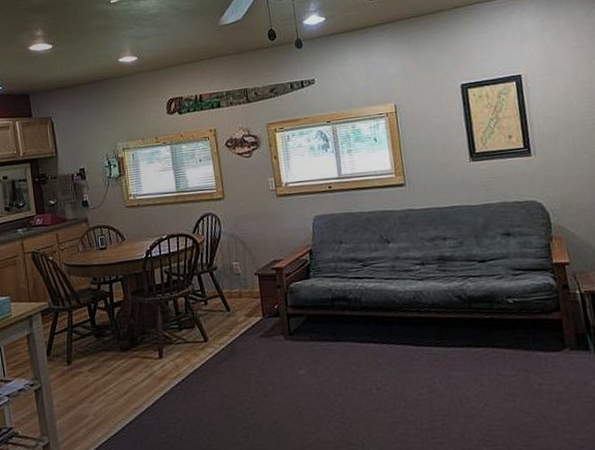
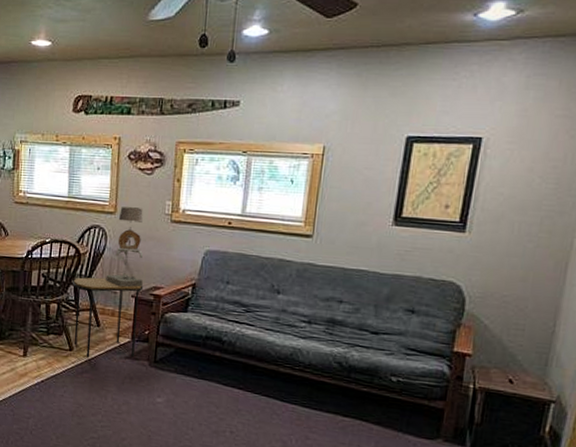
side table: none [196,261,269,346] -> present [73,277,144,358]
table lamp: none [226,189,263,268] -> present [106,207,143,288]

